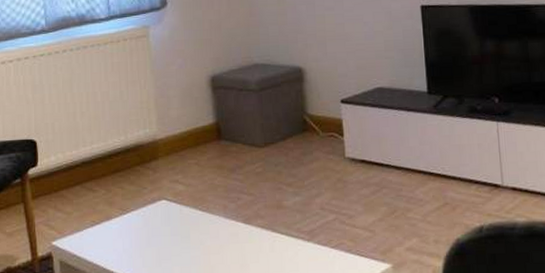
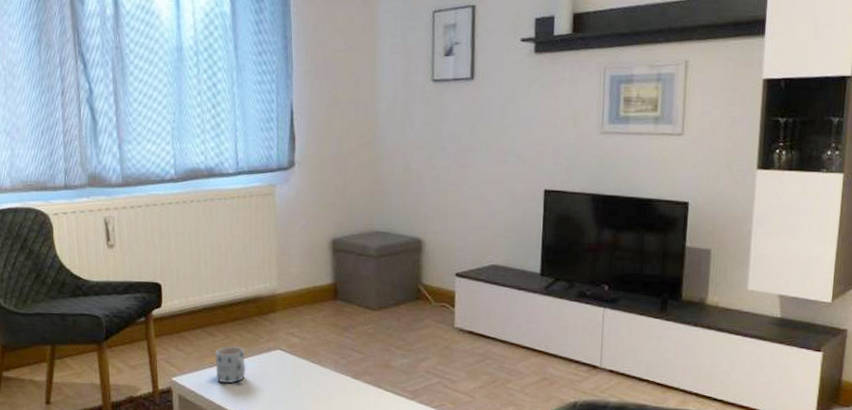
mug: none [96,200,131,243] -> present [215,345,246,383]

